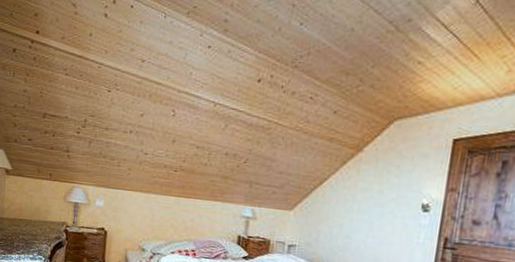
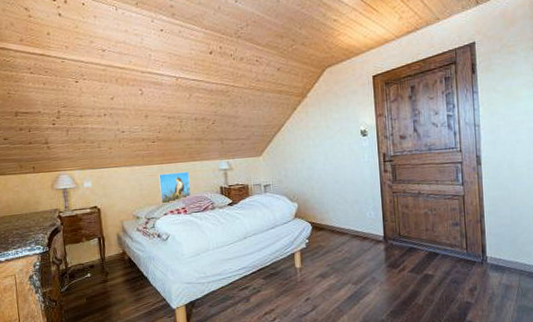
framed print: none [169,207,207,242] -> present [157,171,191,205]

